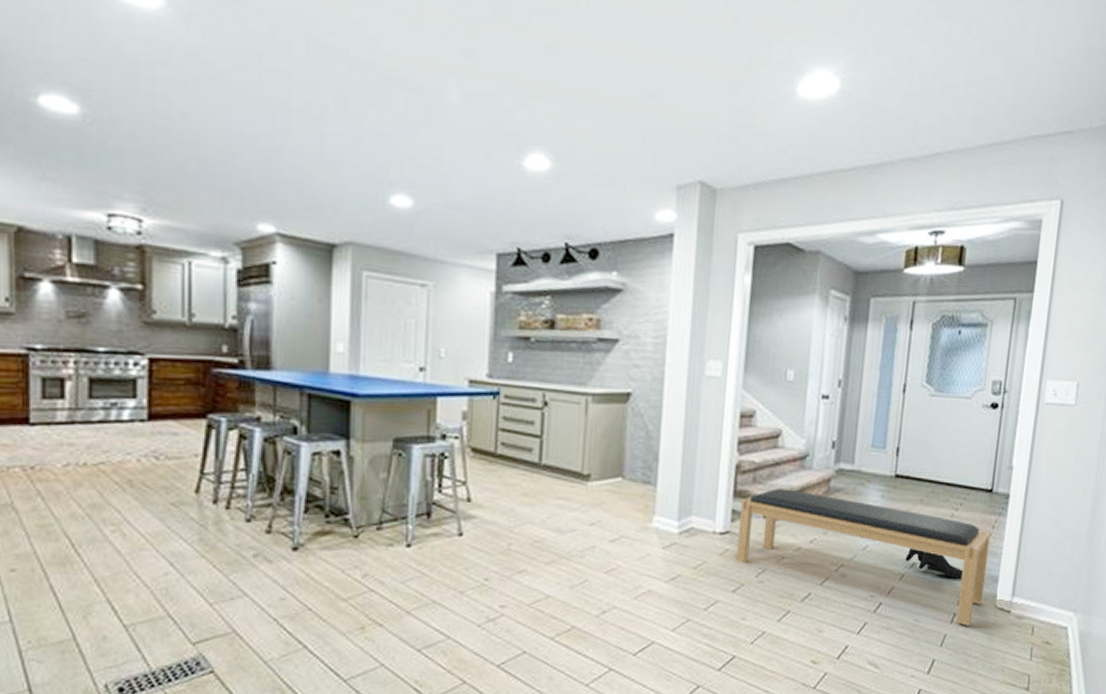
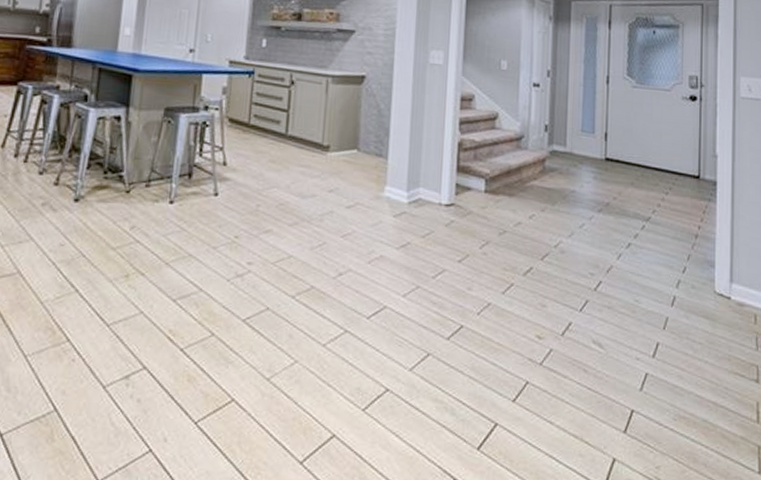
bench: present [736,488,991,626] -> none [461,166,703,310]
boots: present [905,548,963,579] -> none [621,228,678,262]

